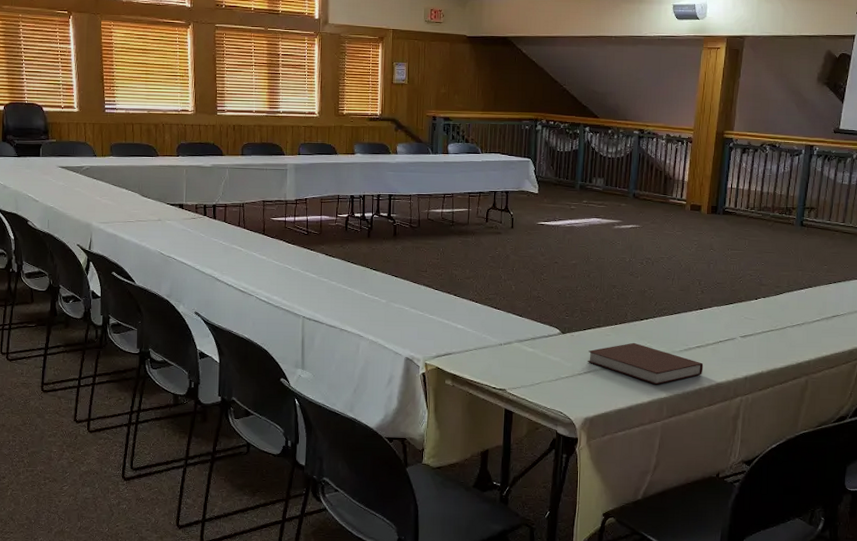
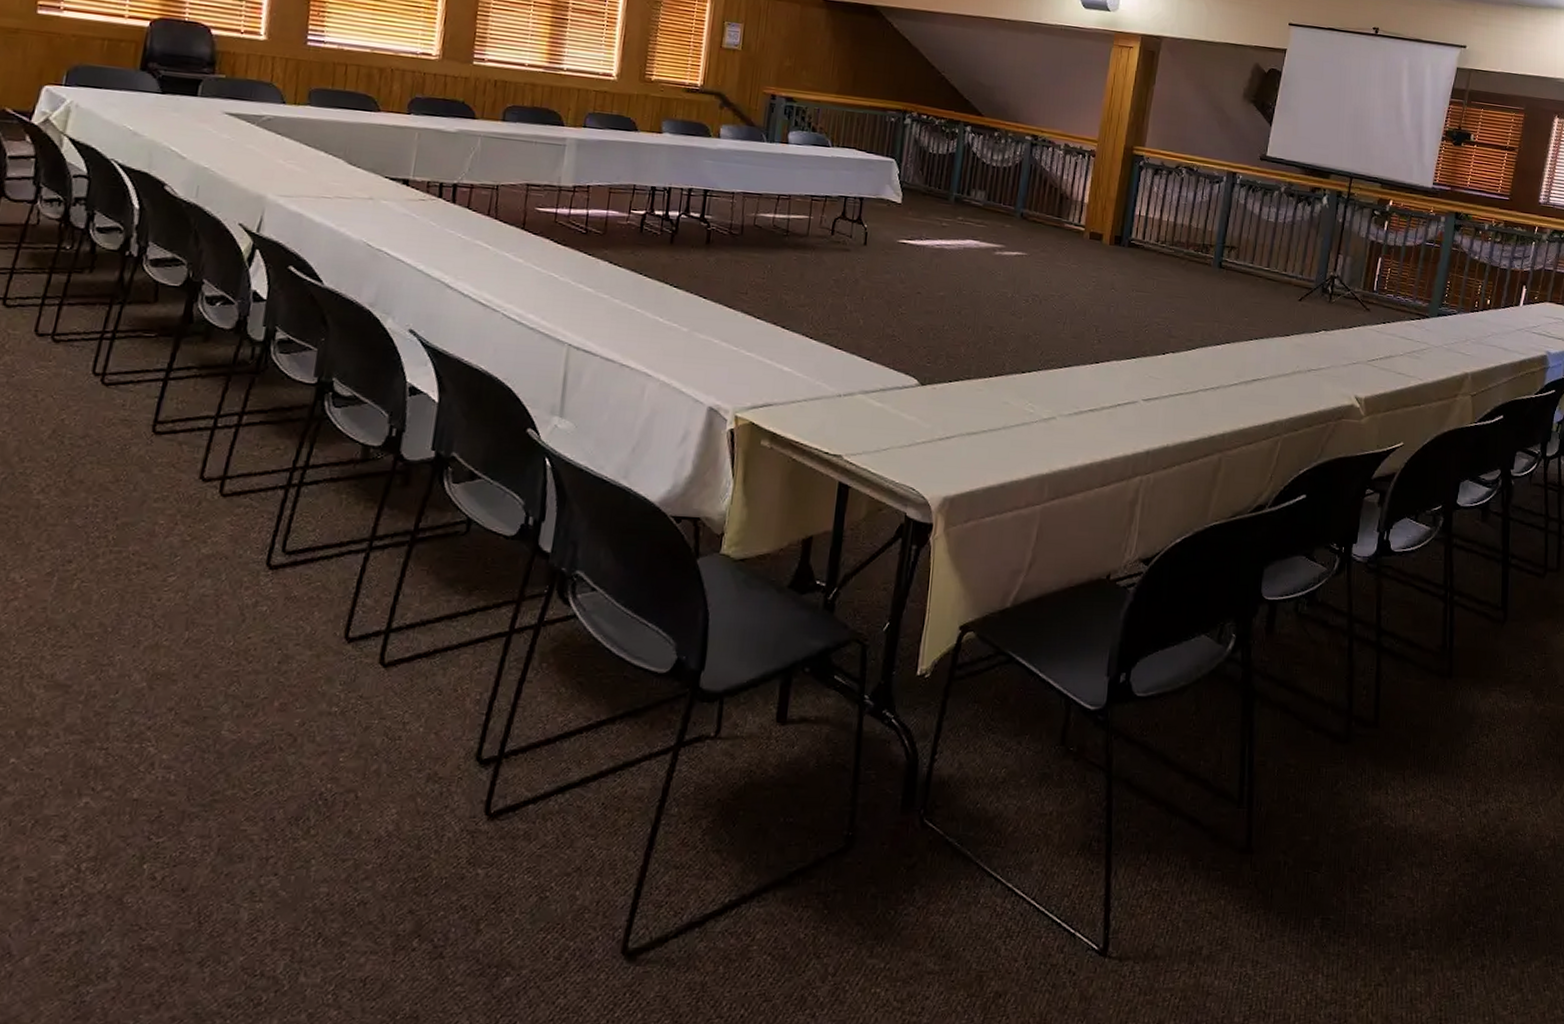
notebook: present [588,342,704,385] -> none [952,401,1097,457]

